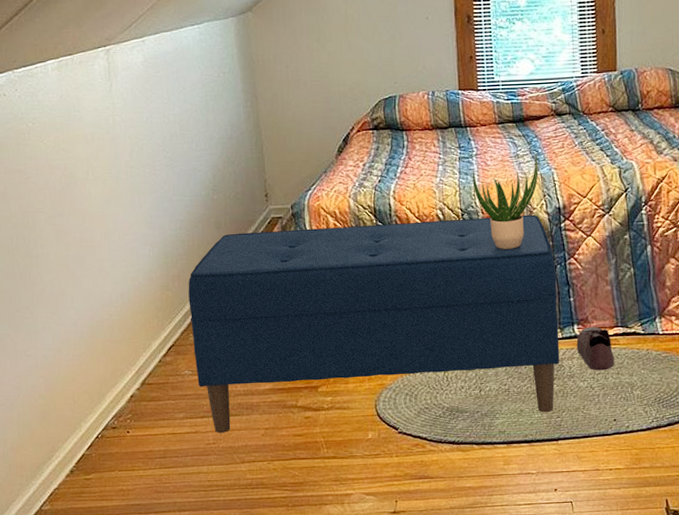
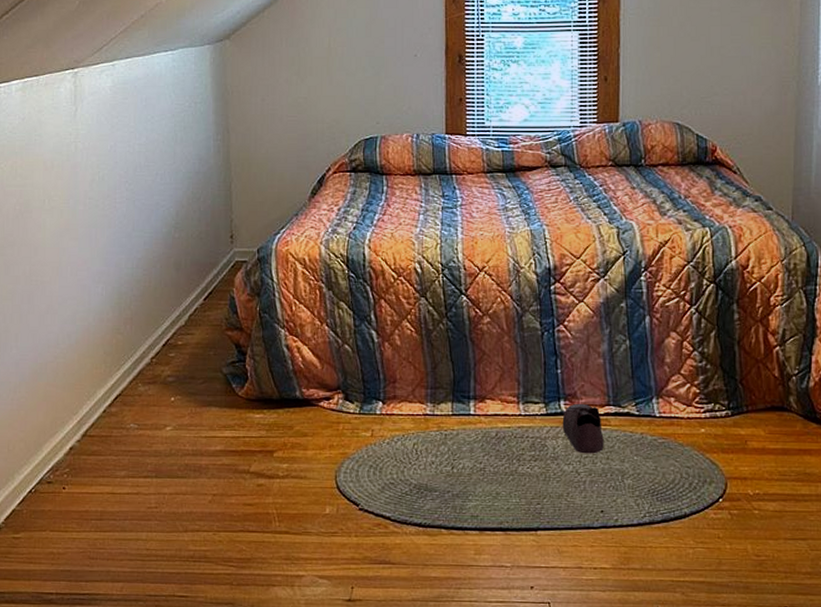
bench: present [188,214,560,433] -> none [140,274,543,498]
potted plant: present [473,154,539,249] -> none [456,208,528,311]

